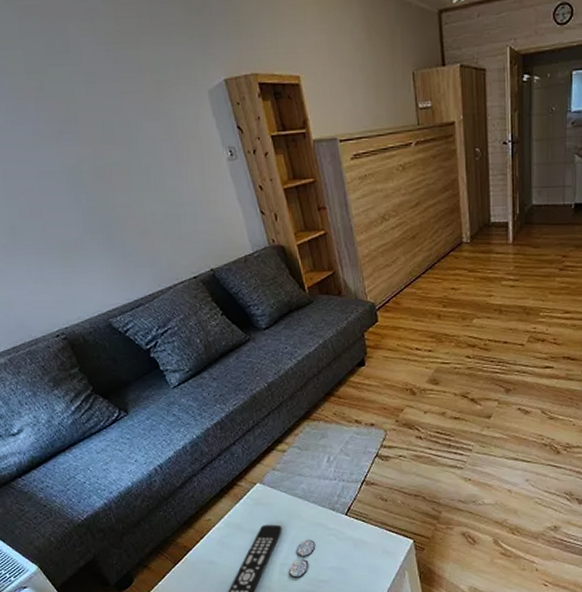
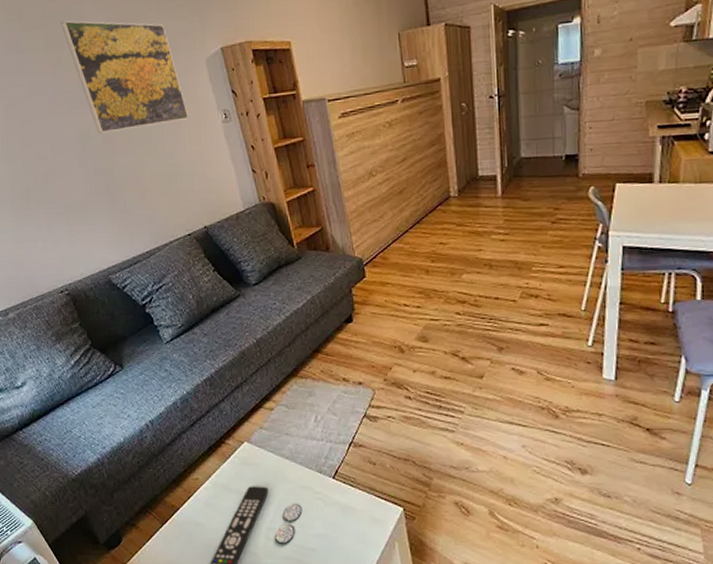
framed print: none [42,40,192,168] -> present [61,20,190,133]

